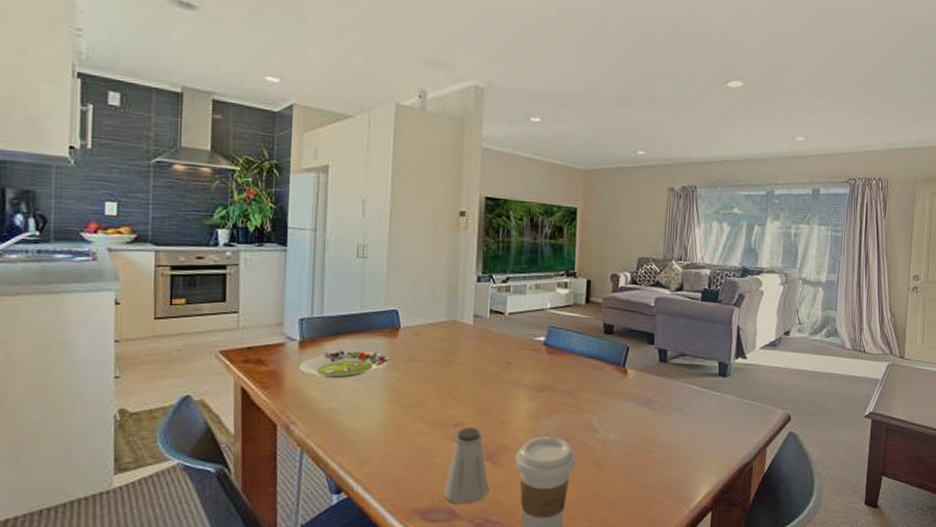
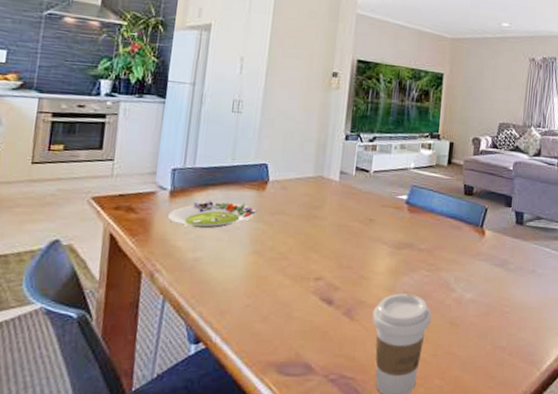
saltshaker: present [444,427,489,504] -> none [300,281,345,358]

